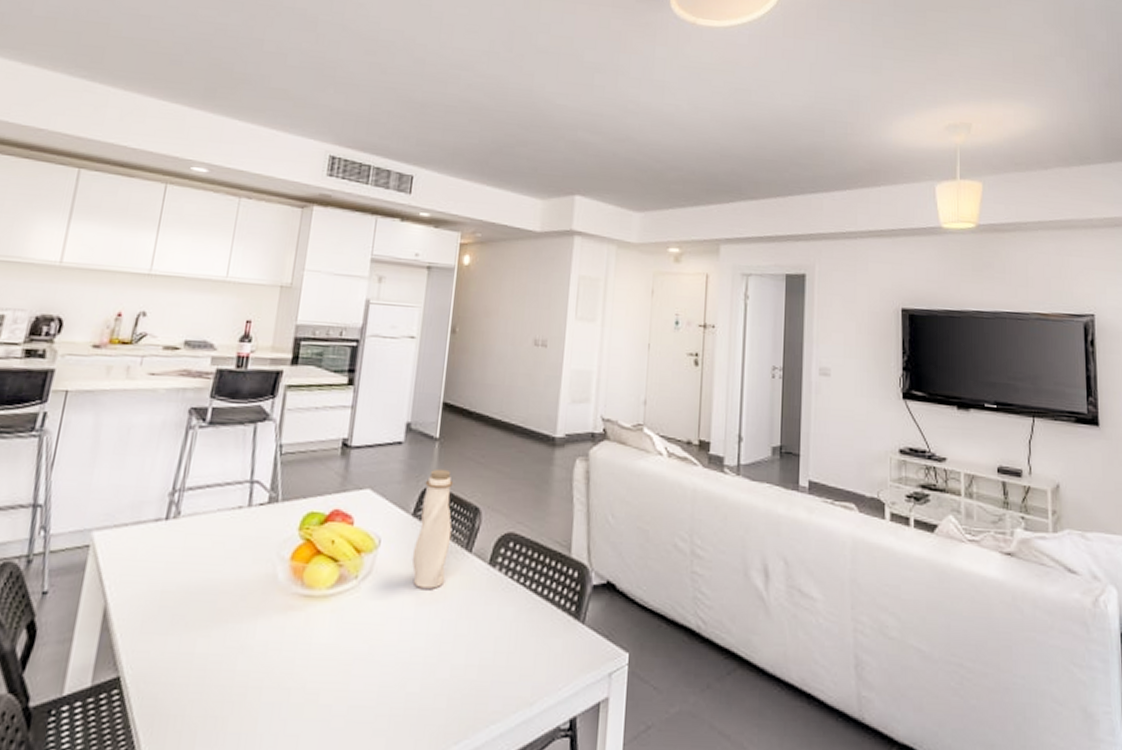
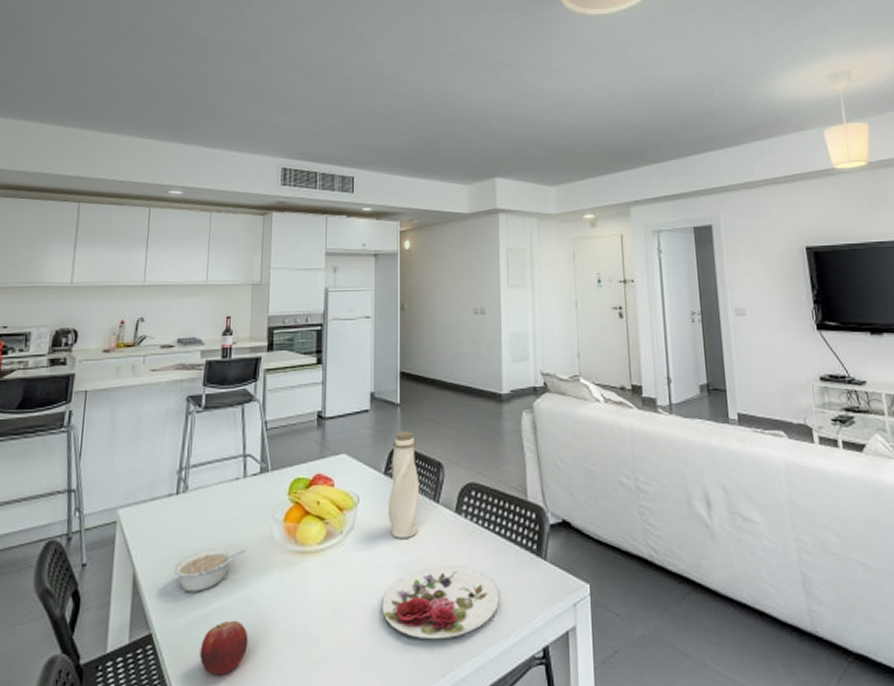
legume: none [154,583,243,633] -> present [174,547,246,592]
fruit: none [175,667,236,729] -> present [200,620,249,675]
plate: none [394,623,528,703] -> present [382,567,500,640]

